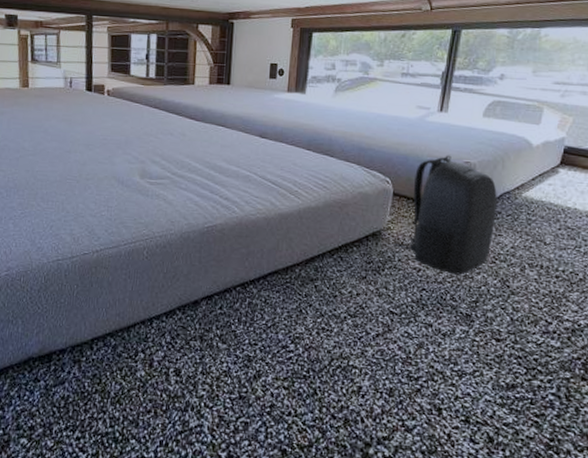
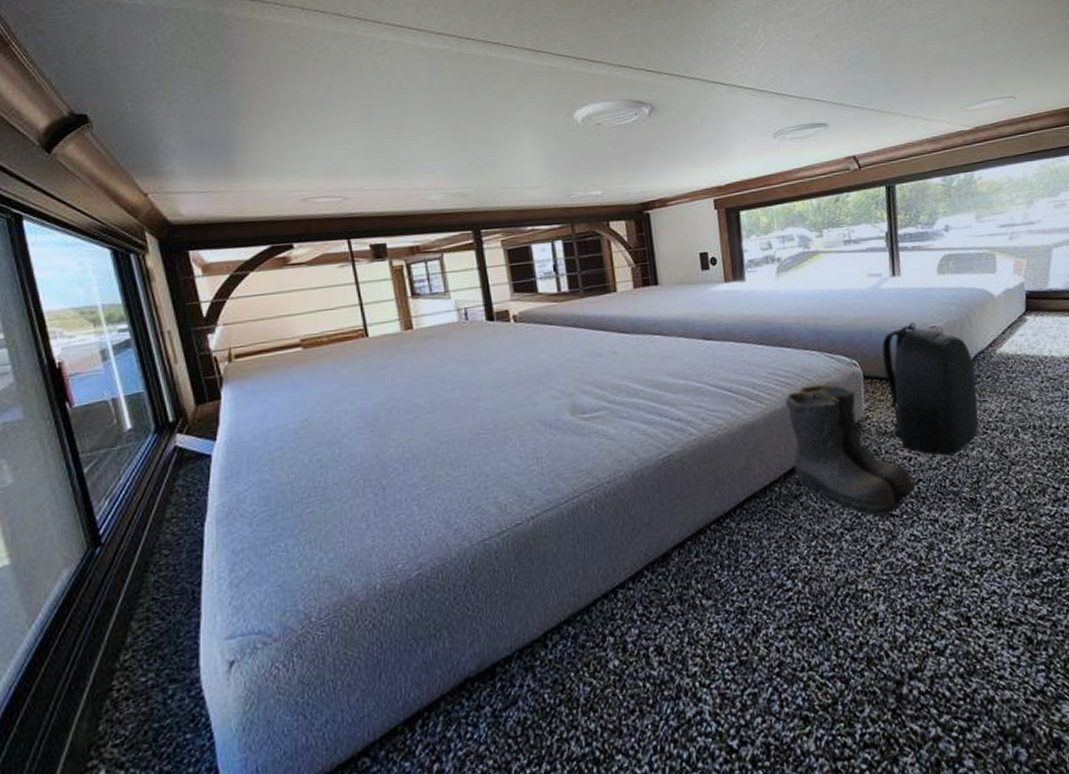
boots: none [316,191,420,313] -> present [785,383,917,518]

